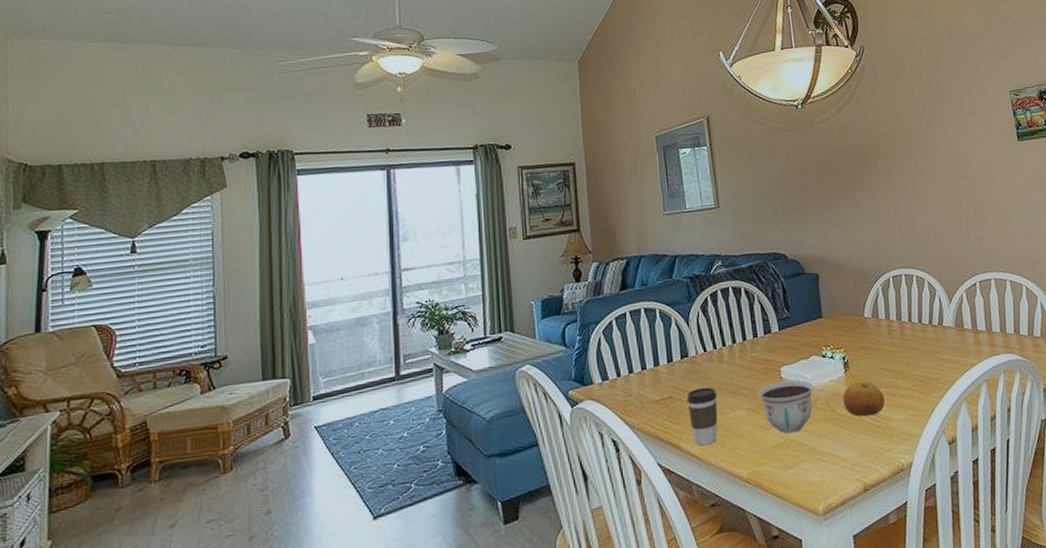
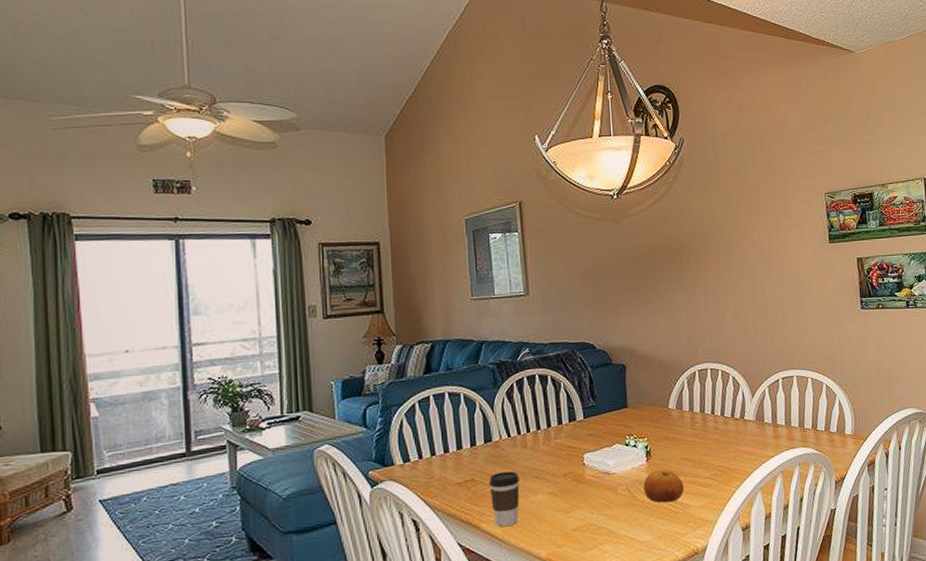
bowl: present [757,379,815,434] -> none [560,466,617,517]

